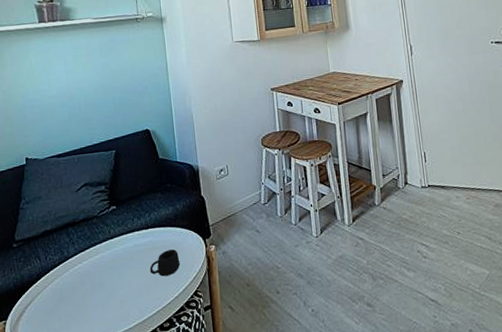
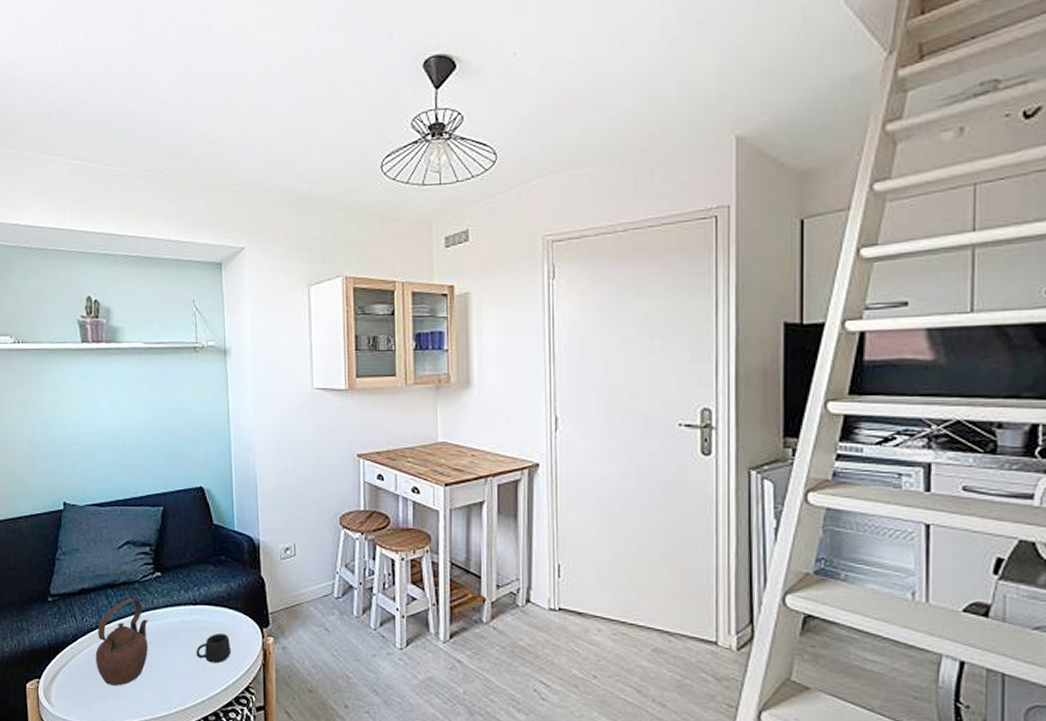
teapot: none [59,232,107,314] -> present [95,598,148,686]

